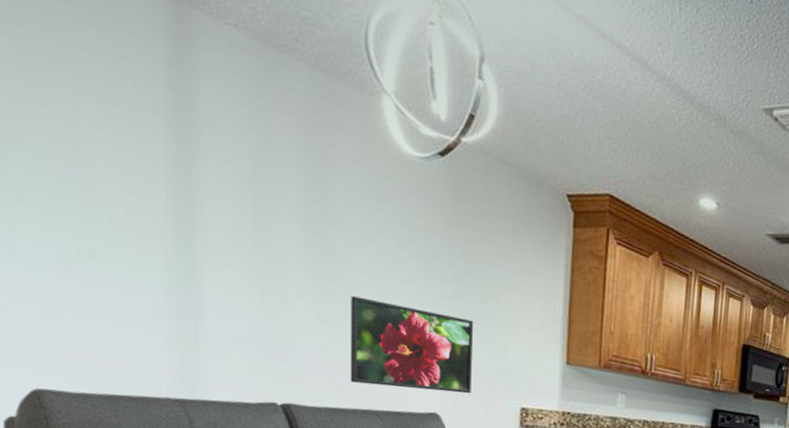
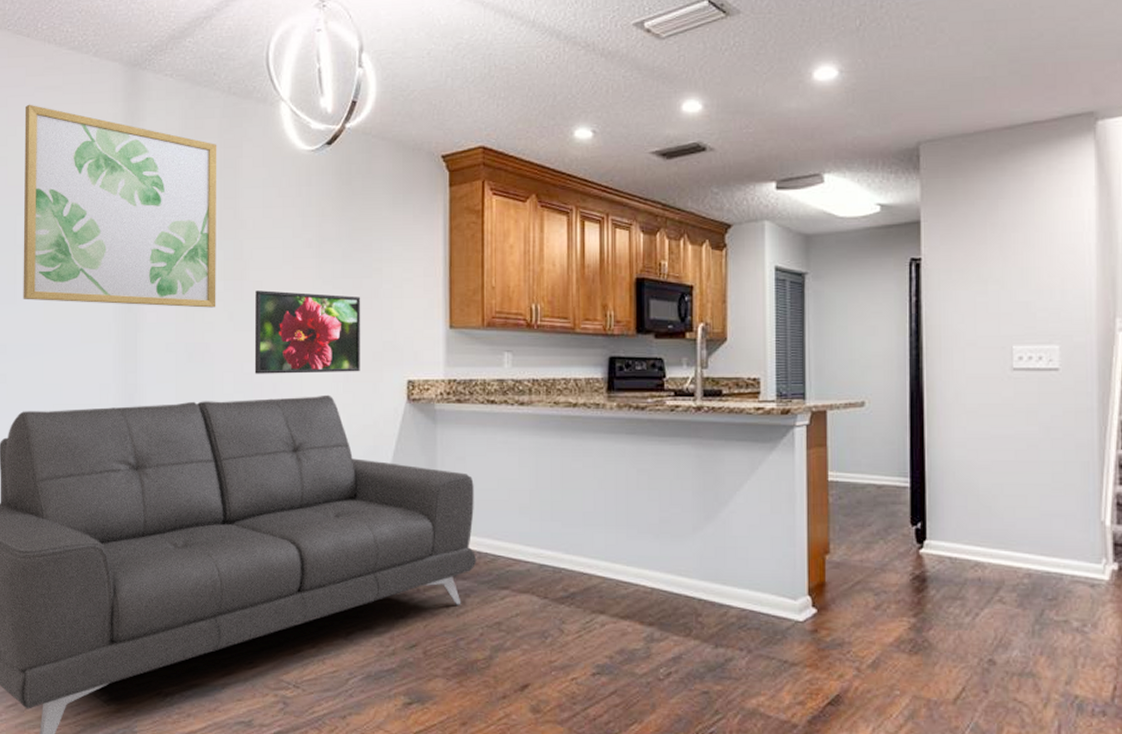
wall art: none [9,8,302,307] -> present [23,104,217,308]

